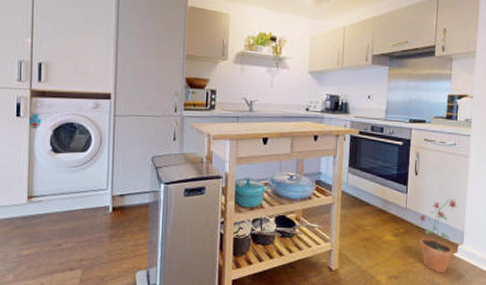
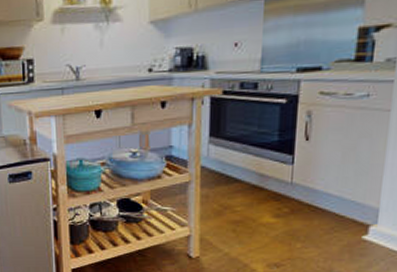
potted plant: present [419,199,458,273] -> none [311,168,370,260]

